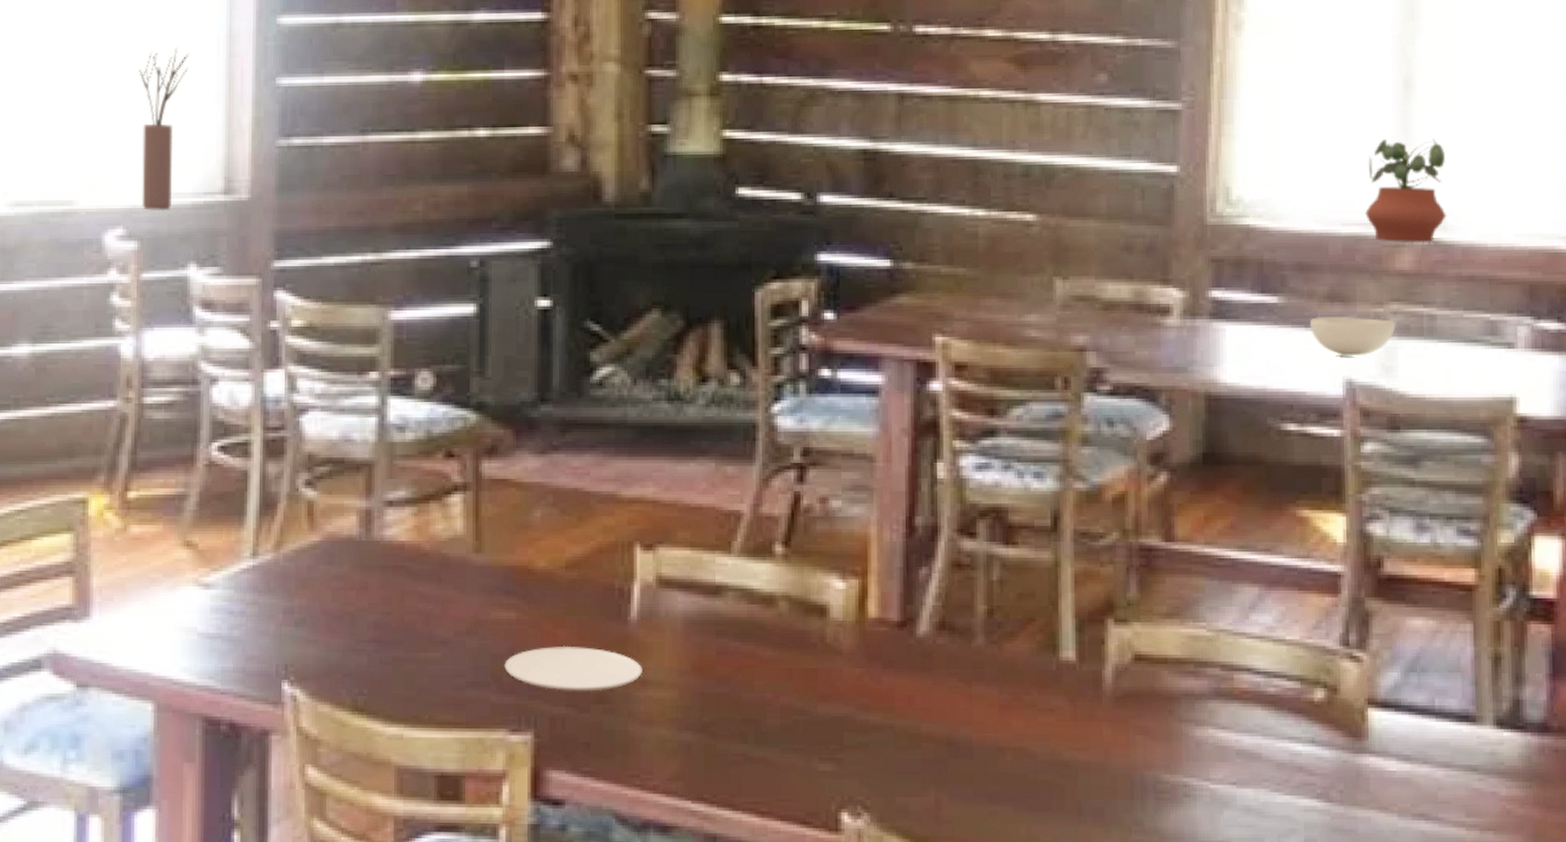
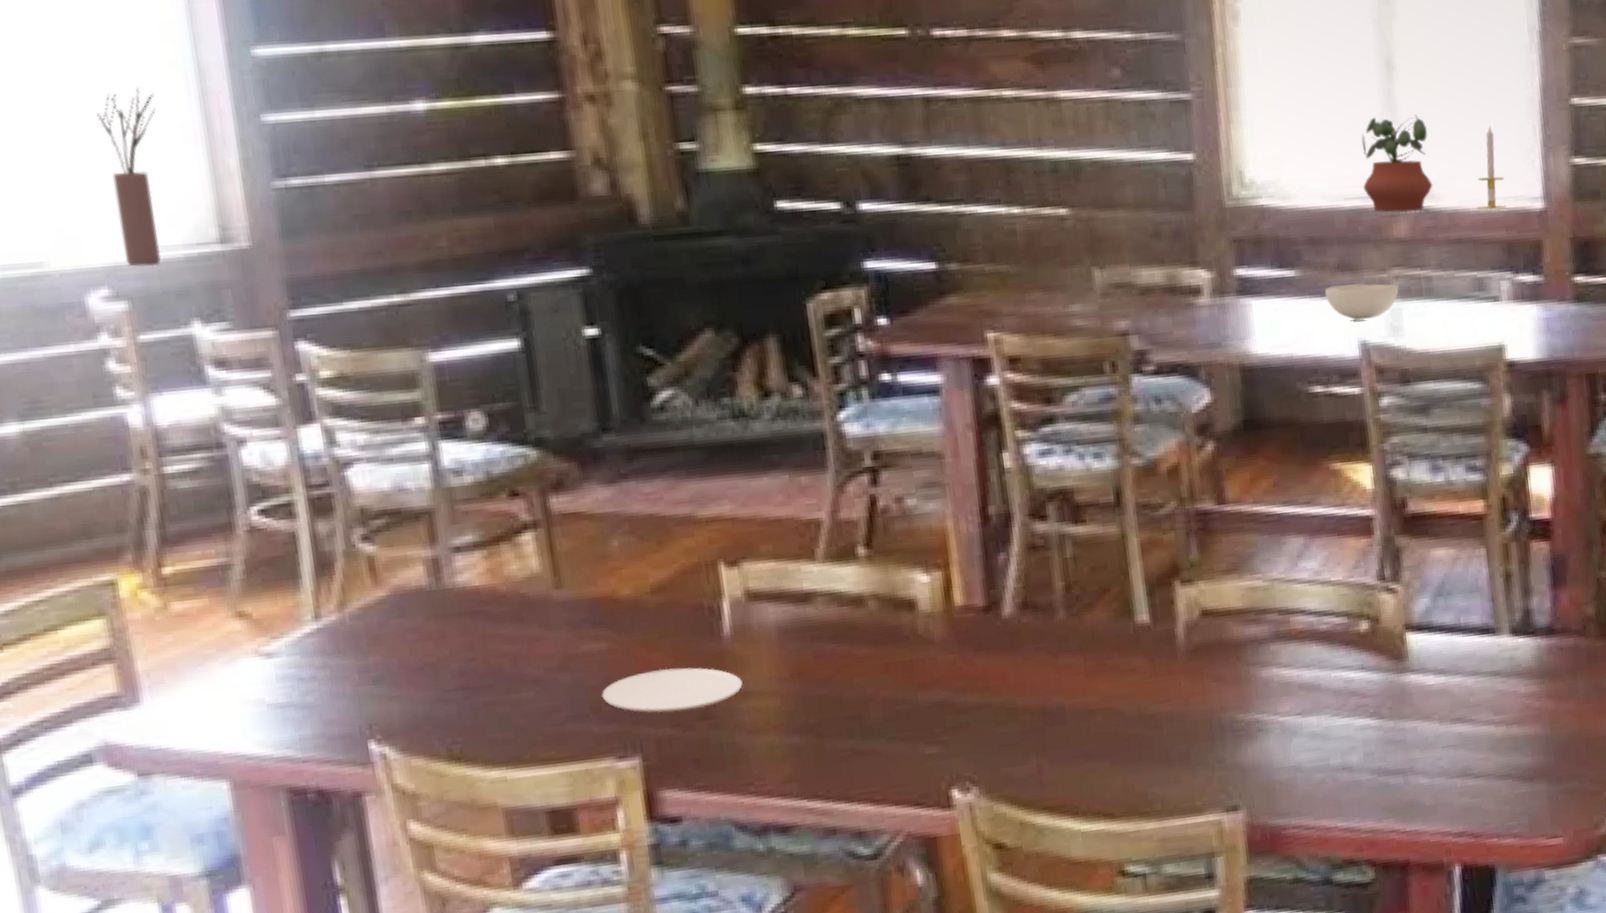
candle: none [1496,156,1533,248] -> present [1476,126,1507,210]

